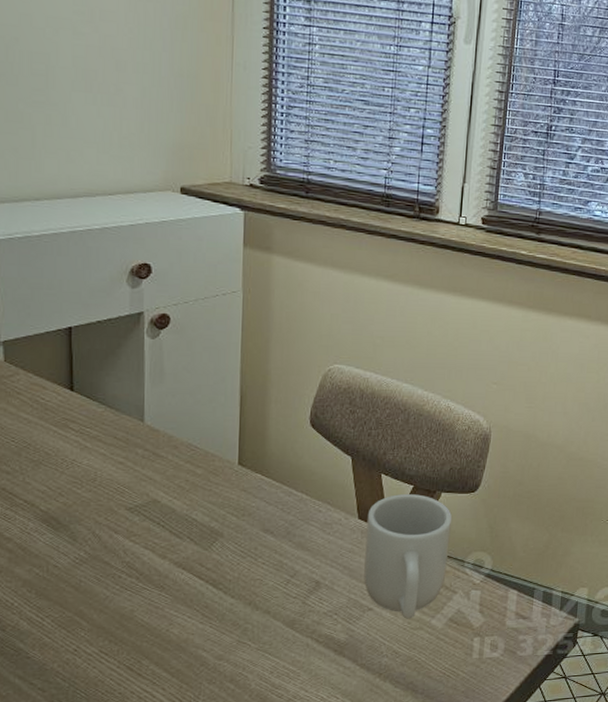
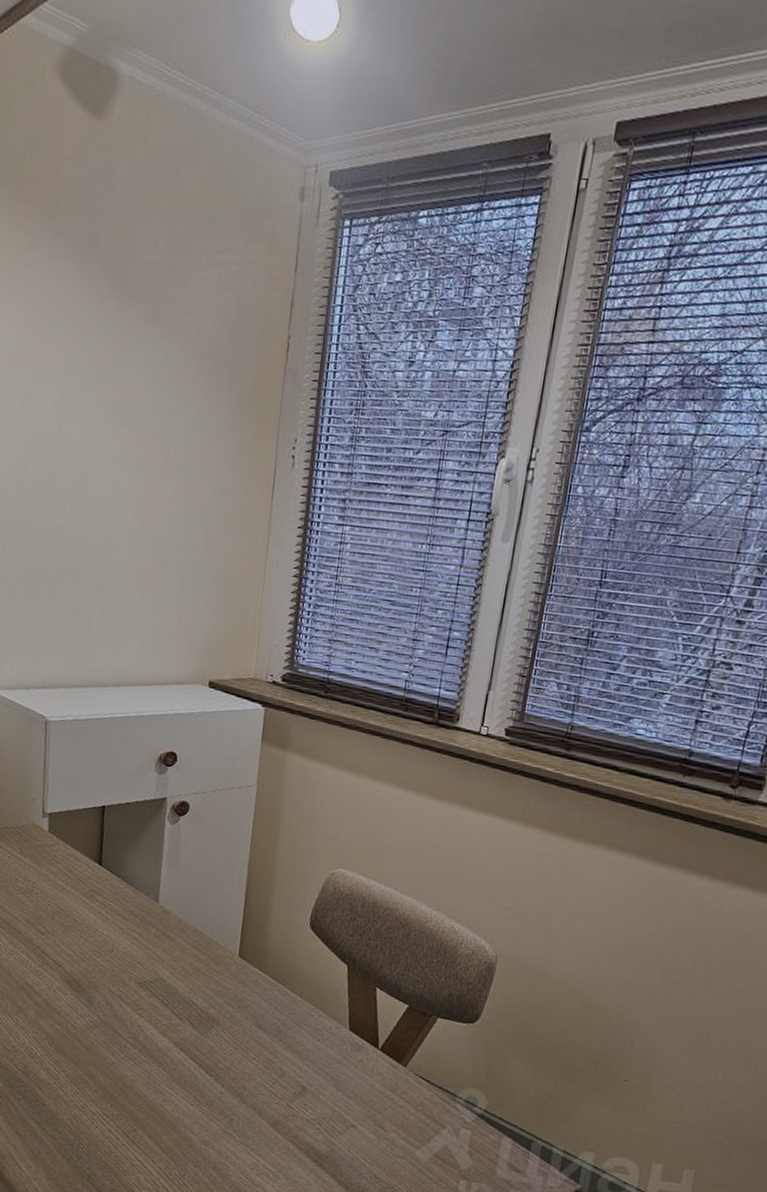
mug: present [364,494,453,619] -> none [349,1011,447,1145]

